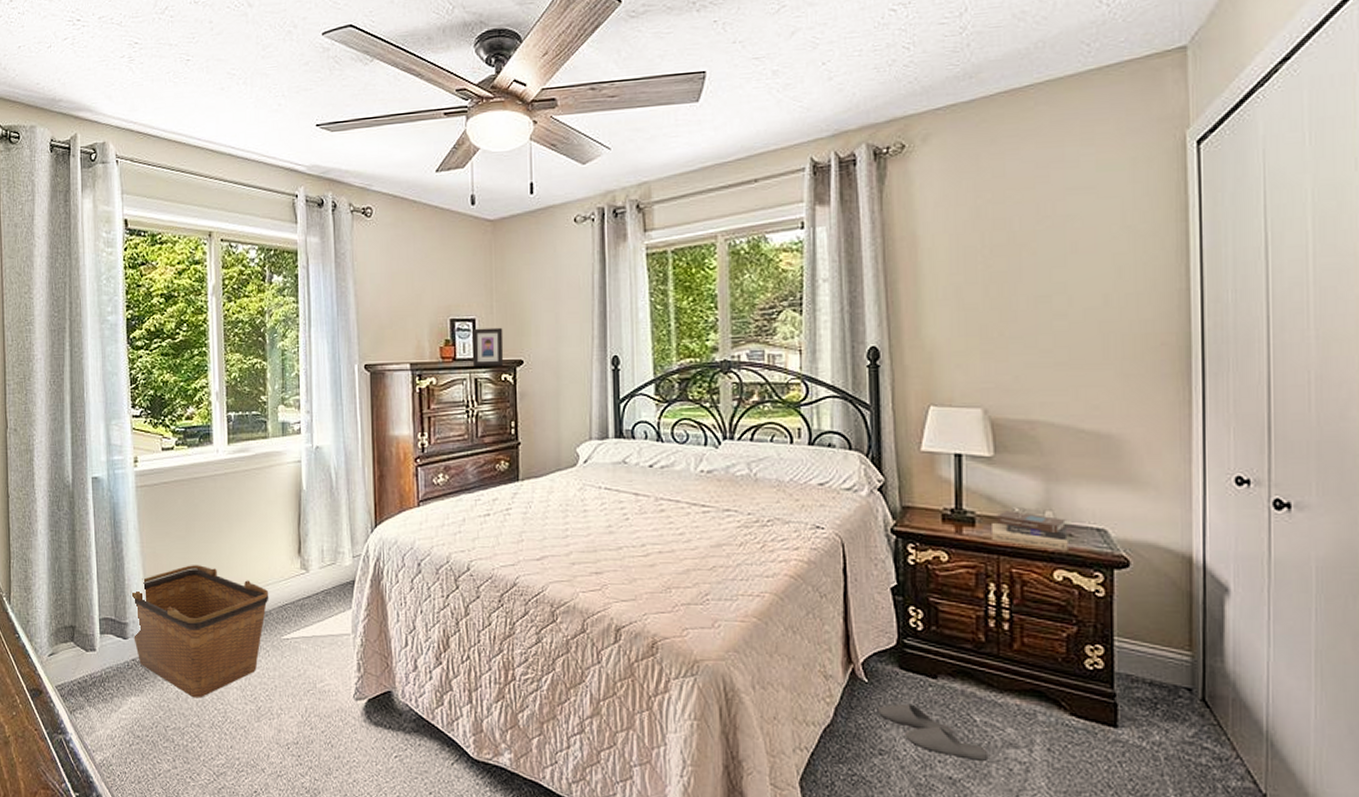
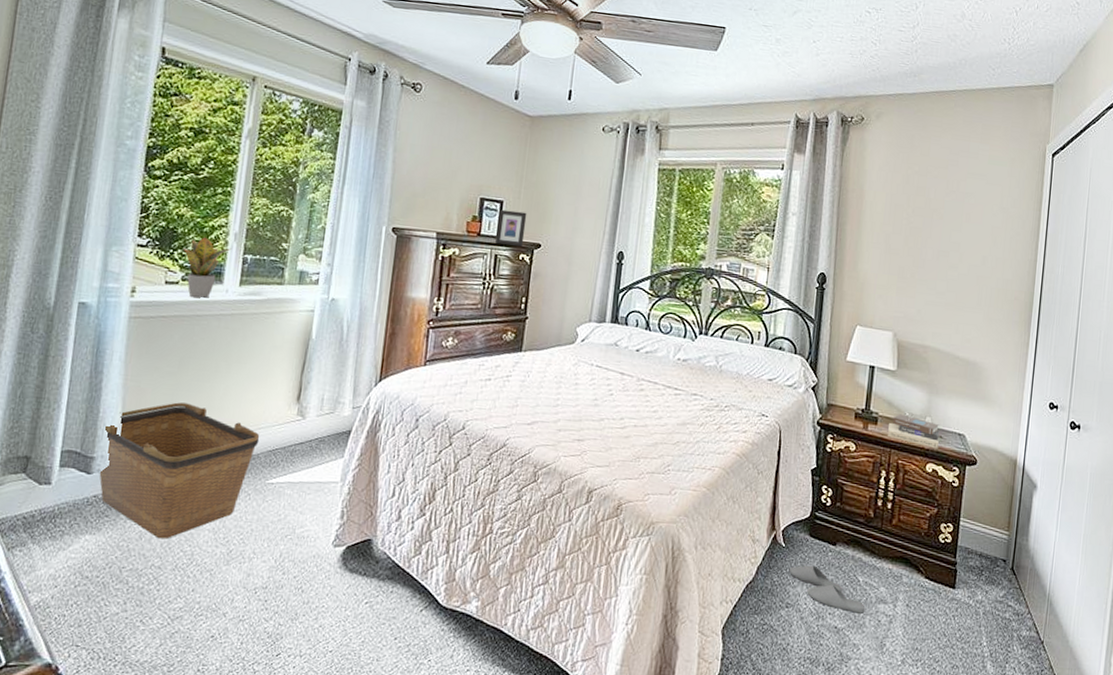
potted plant: none [172,400,215,460] -> present [183,237,232,298]

